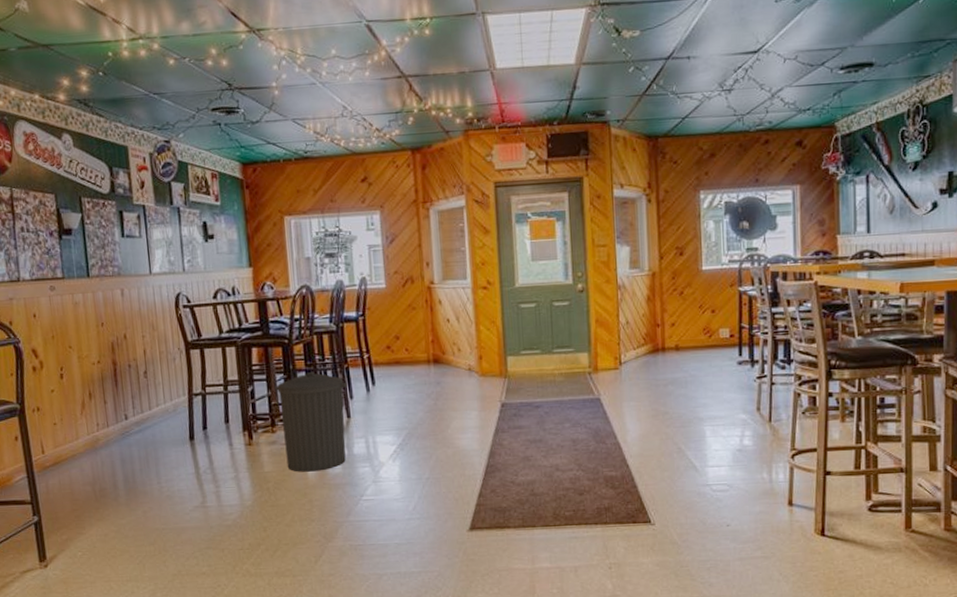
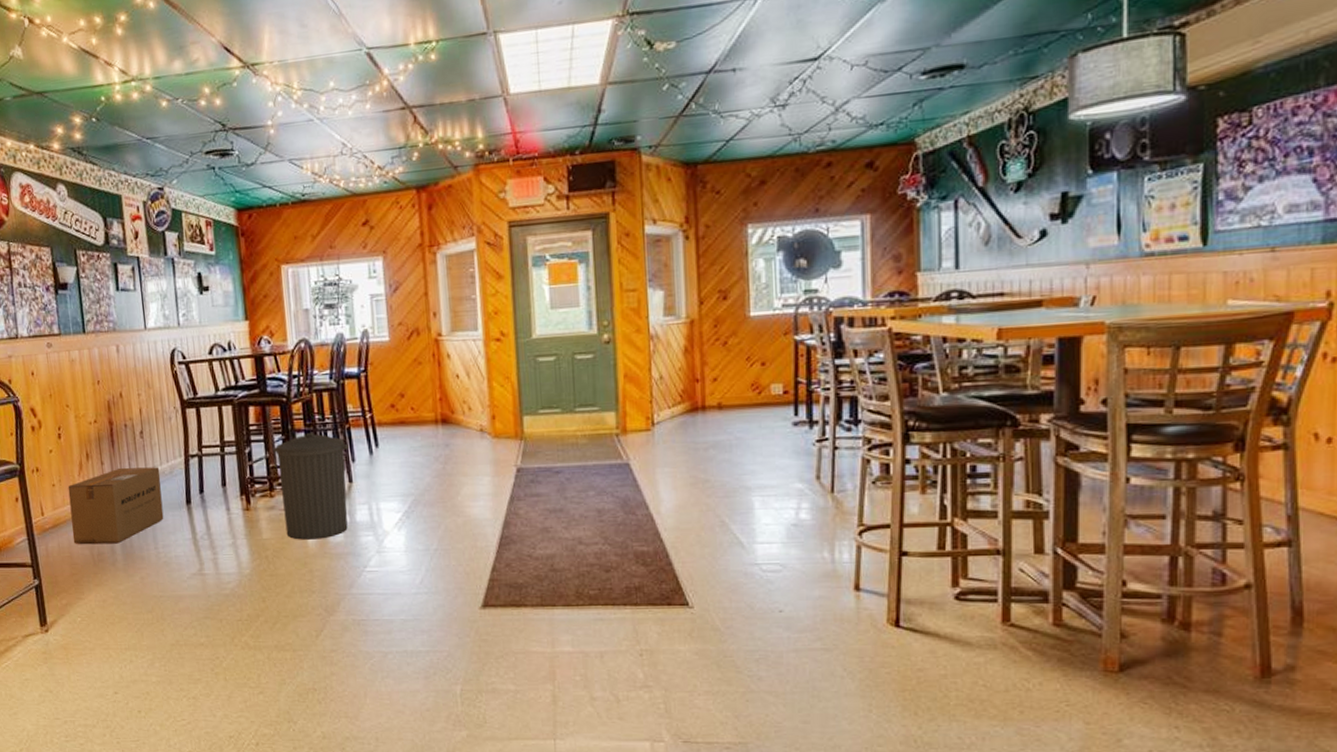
box: none [69,405,167,481] -> present [68,467,164,545]

